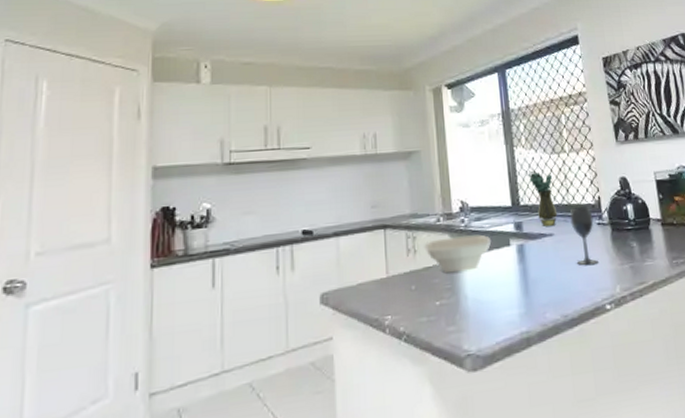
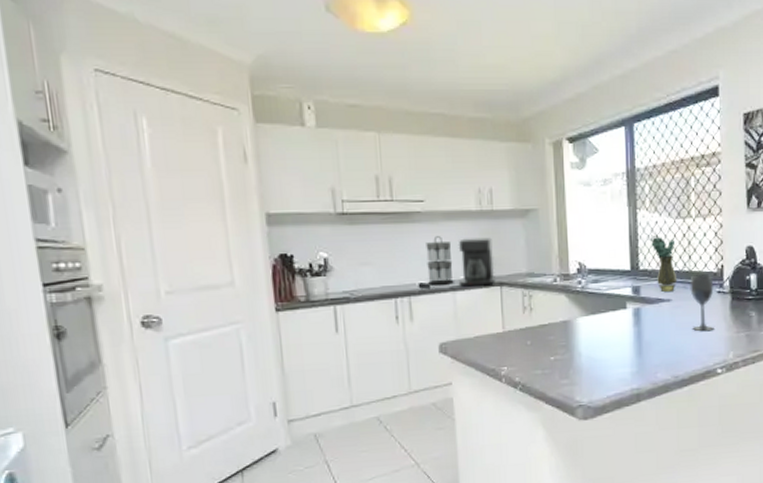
spice rack: none [310,181,337,232] -> present [426,236,454,285]
coffee maker: none [342,180,379,232] -> present [458,237,495,287]
bowl: present [424,234,492,274] -> none [540,296,608,332]

